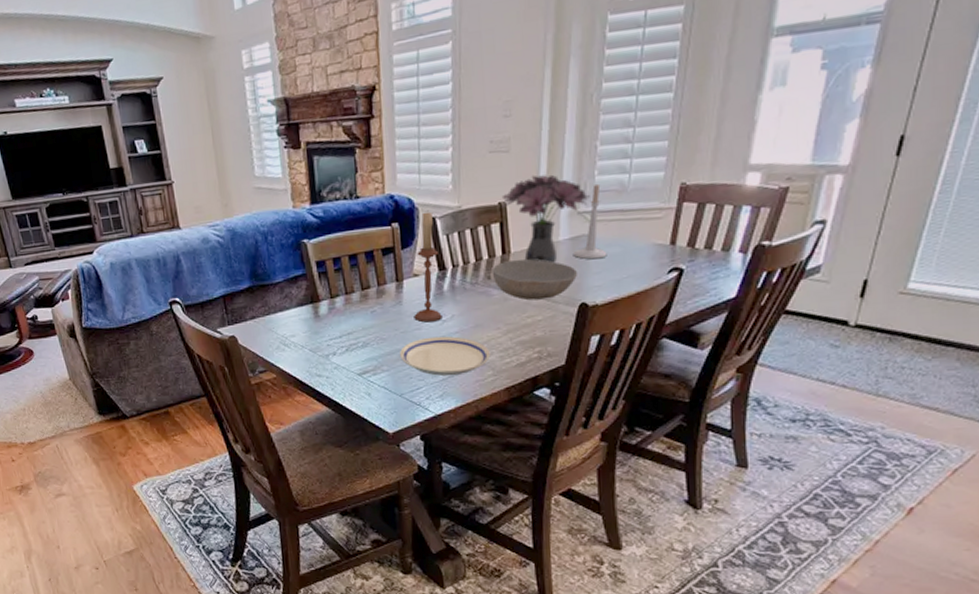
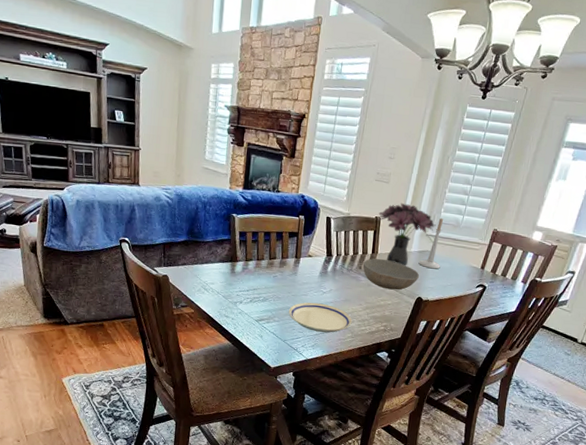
candlestick: present [414,210,442,323] -> none [303,211,329,292]

